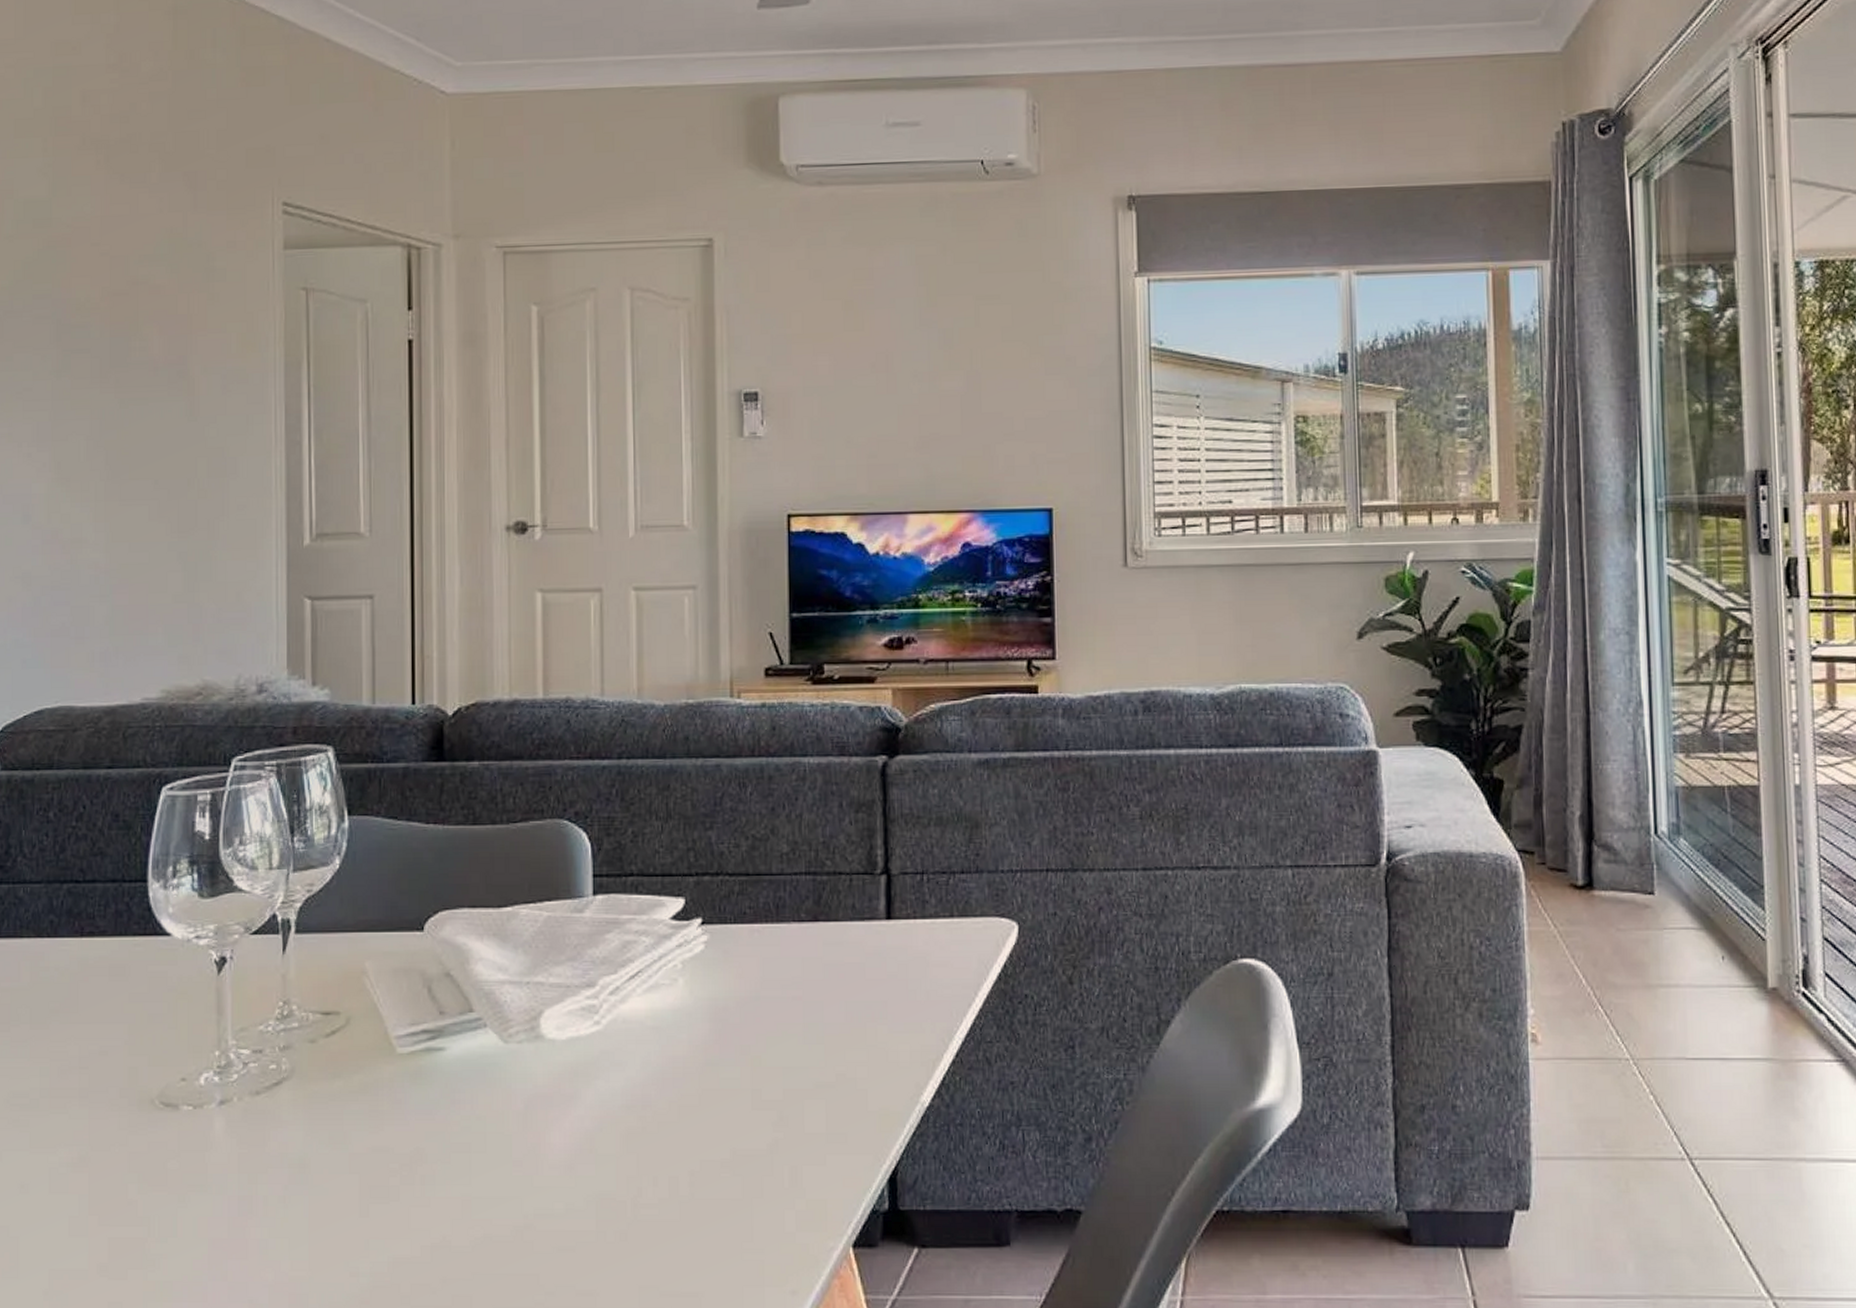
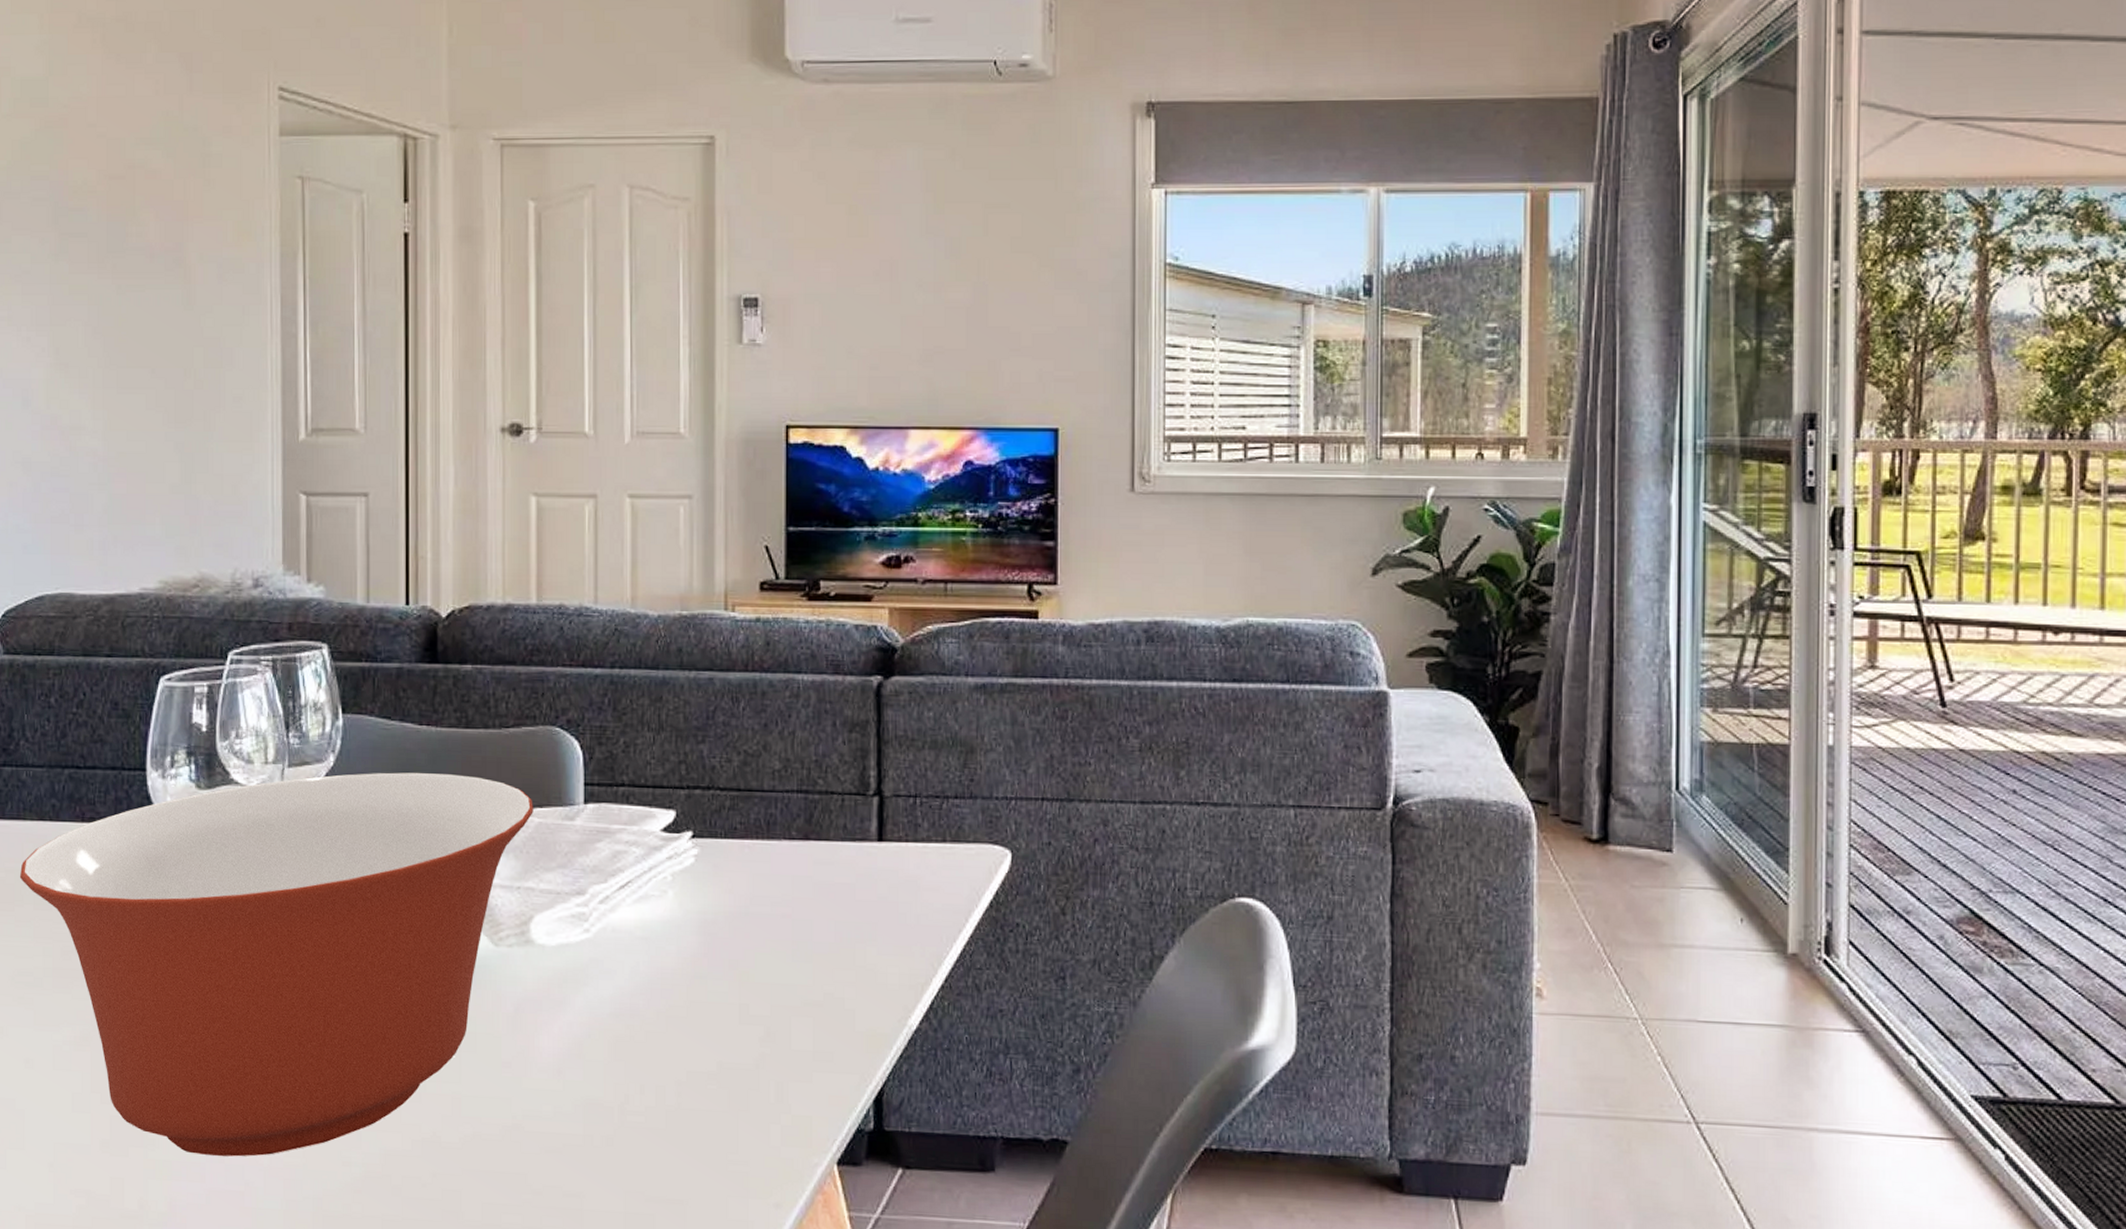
mixing bowl: none [15,872,542,1273] -> present [19,772,533,1157]

